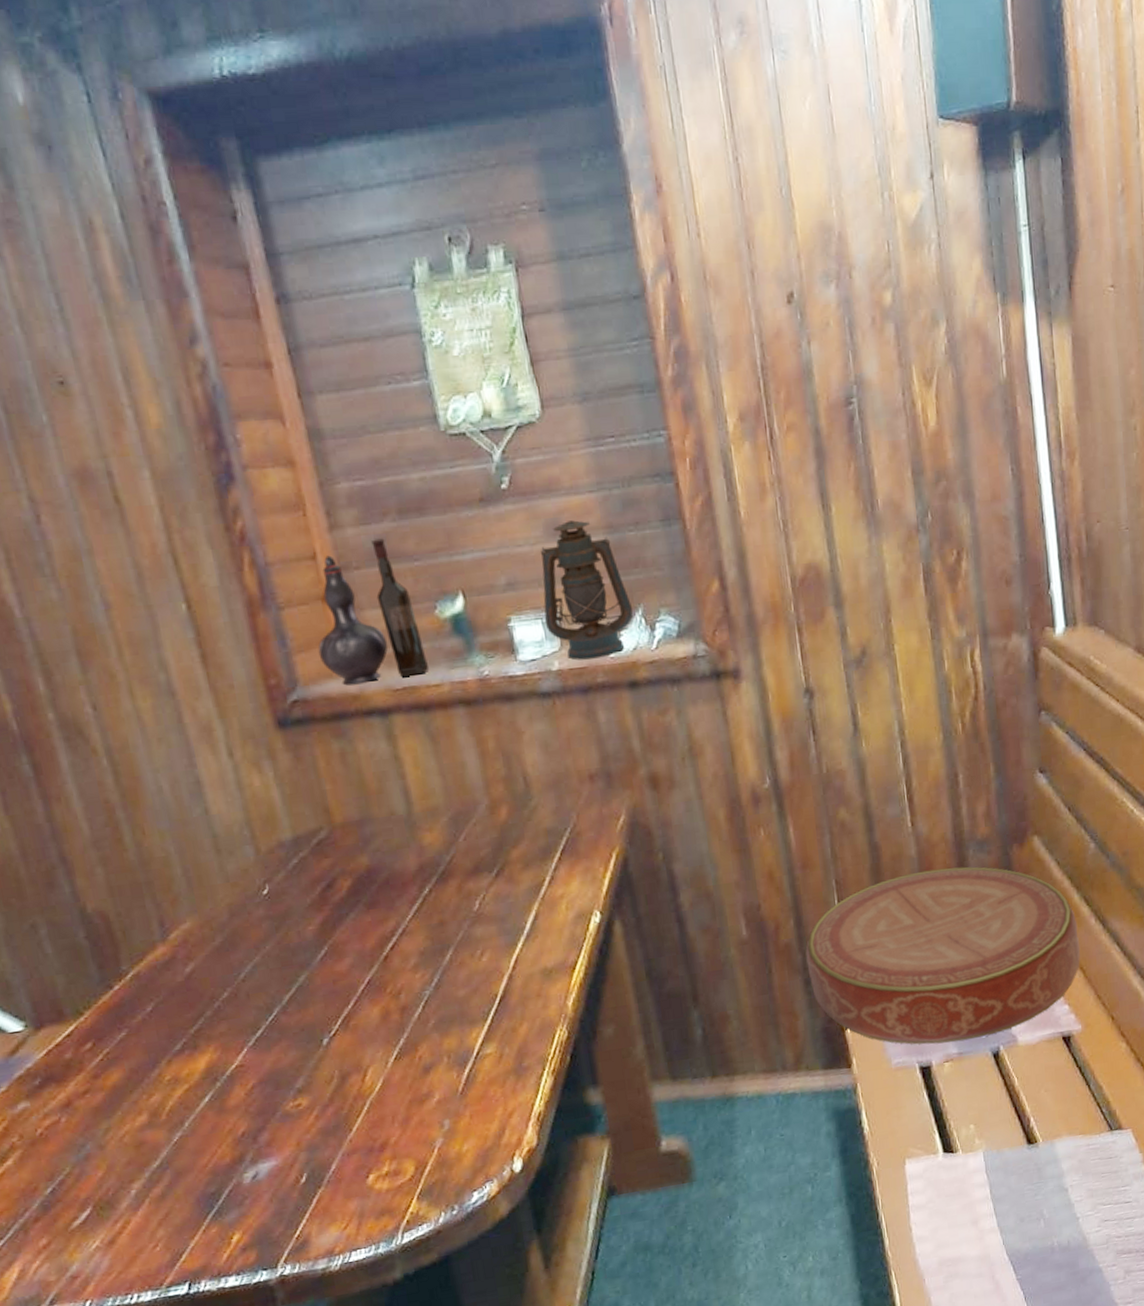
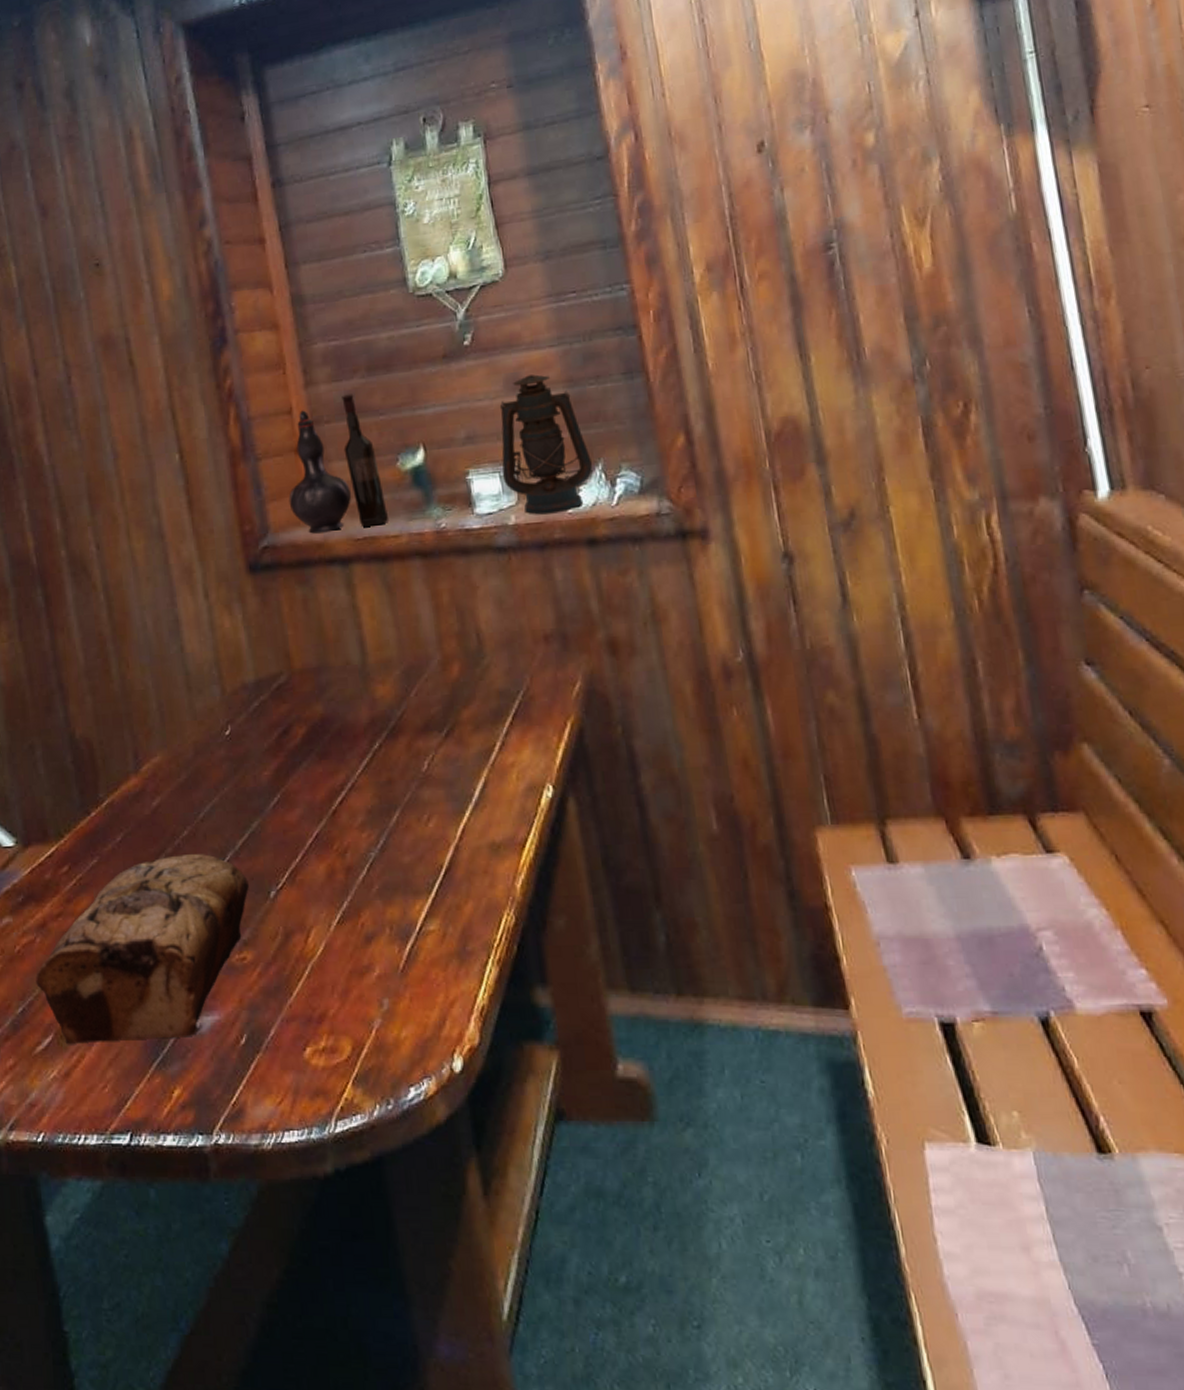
bread loaf: none [64,1012,300,1214] -> present [36,854,249,1044]
cushion: present [805,866,1081,1045] -> none [789,773,1160,997]

